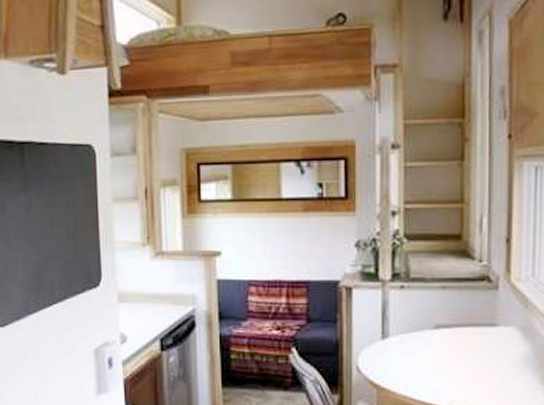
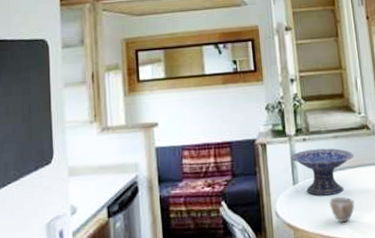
decorative bowl: none [381,300,466,355] -> present [290,148,354,196]
cup: none [426,358,459,388] -> present [329,196,355,223]

